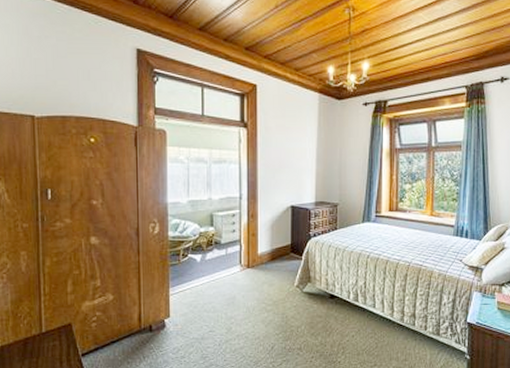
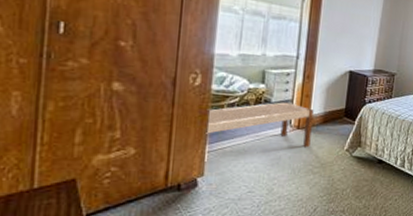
bench: none [153,243,261,323] -> present [182,102,314,182]

